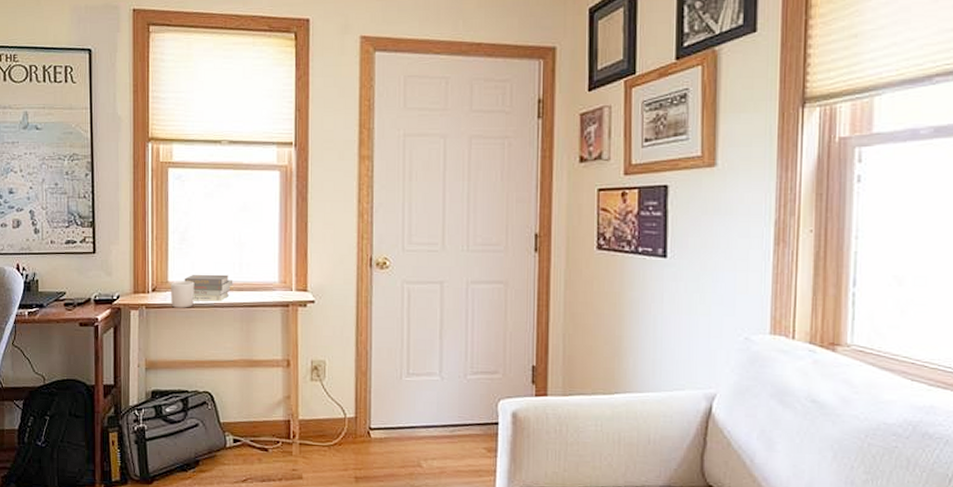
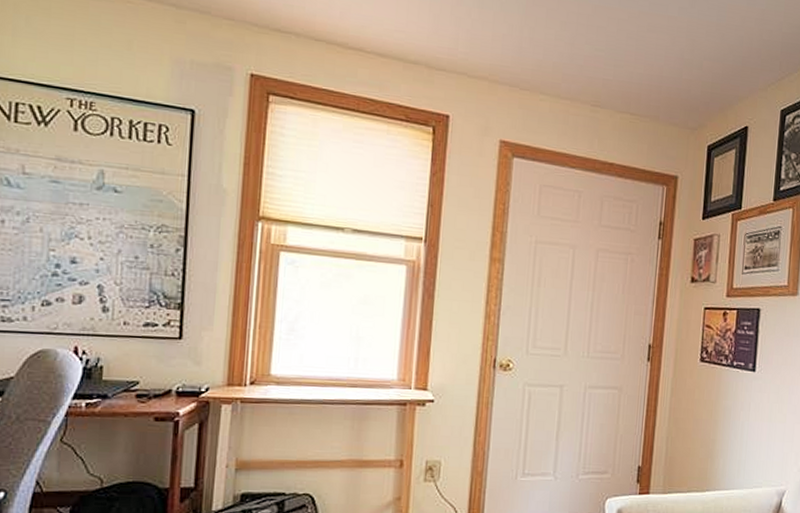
mug: present [170,281,195,308] -> none [272,374,302,404]
books: present [184,274,233,302] -> none [289,368,347,398]

